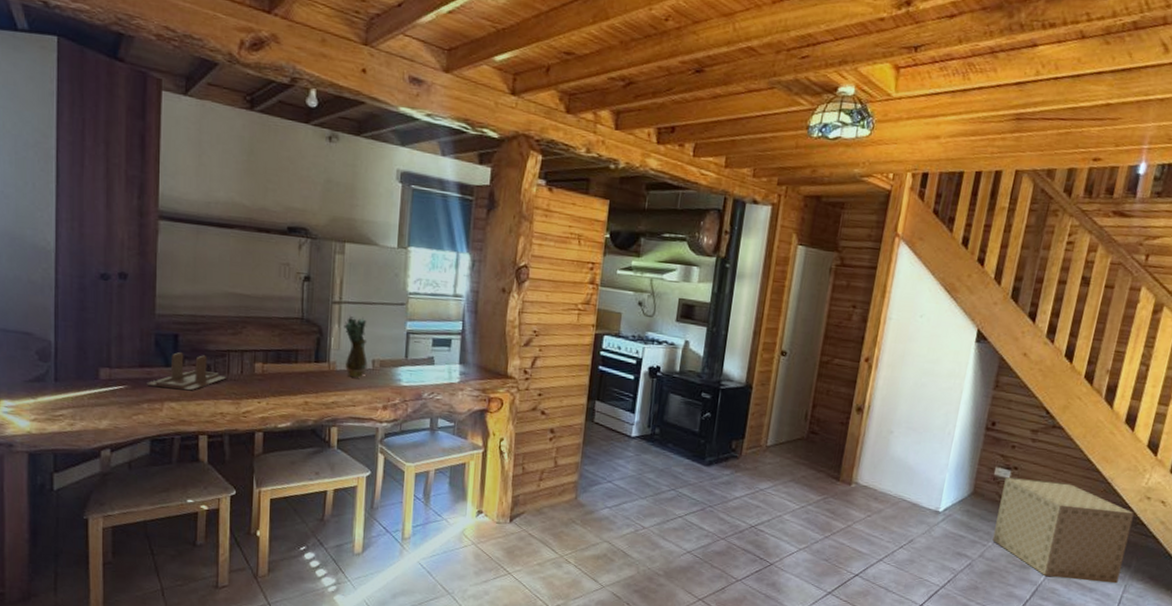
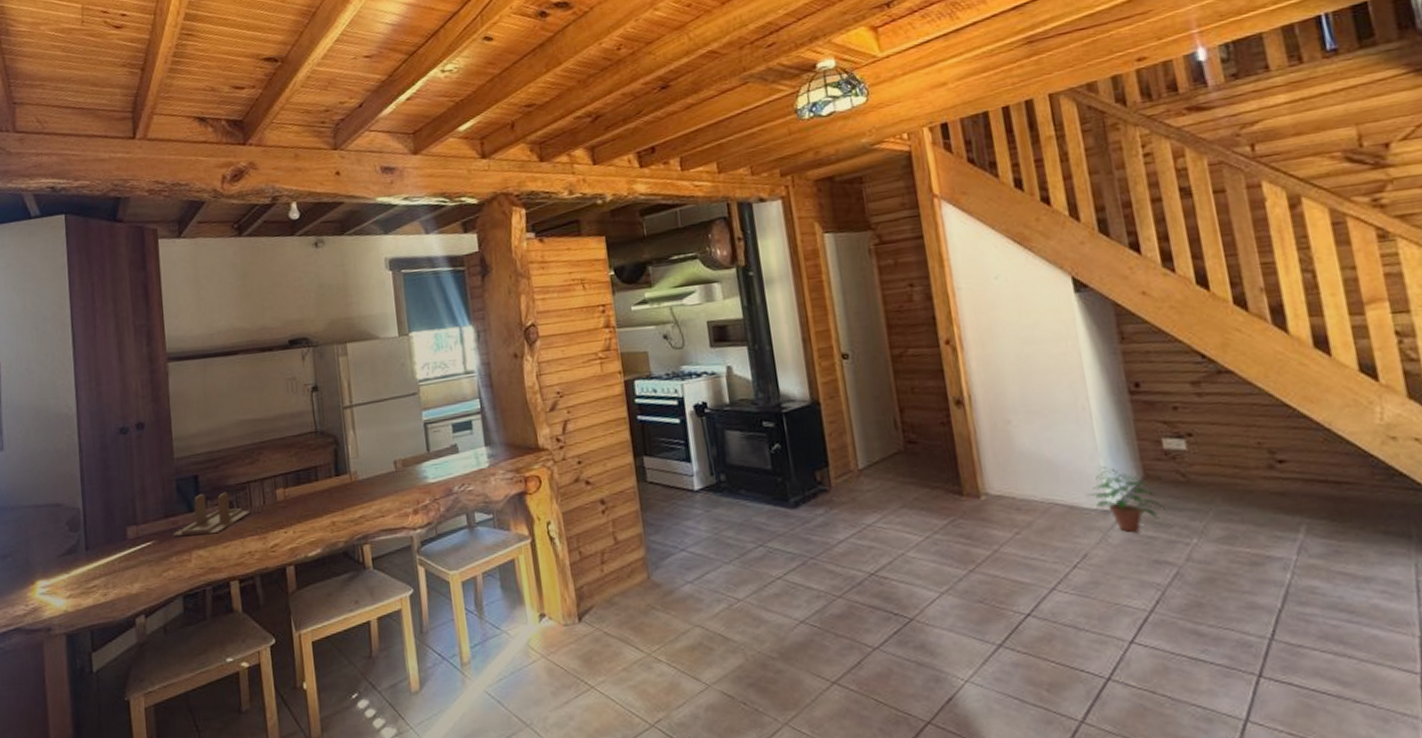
vase: present [343,315,368,378] -> none [358,417,390,485]
potted plant: none [927,479,979,530] -> present [1086,466,1165,532]
storage box: present [992,477,1134,584] -> none [1180,440,1402,571]

